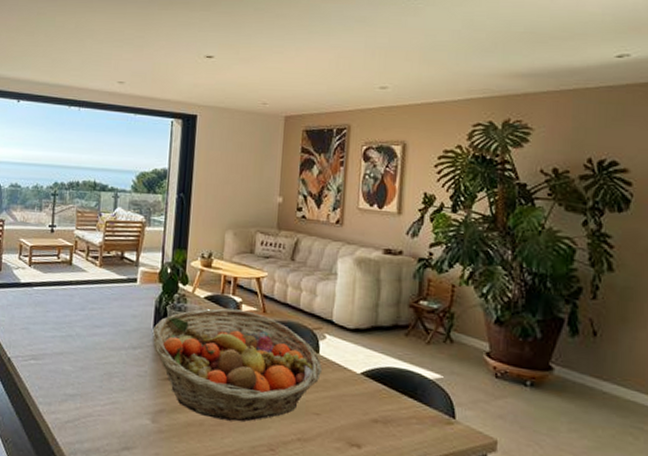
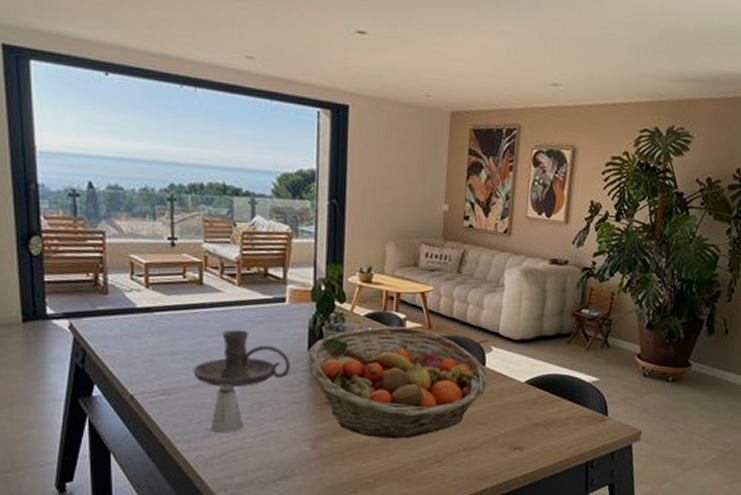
candle holder: none [58,304,138,358] -> present [193,329,291,388]
saltshaker: none [67,354,95,399] -> present [210,385,244,432]

